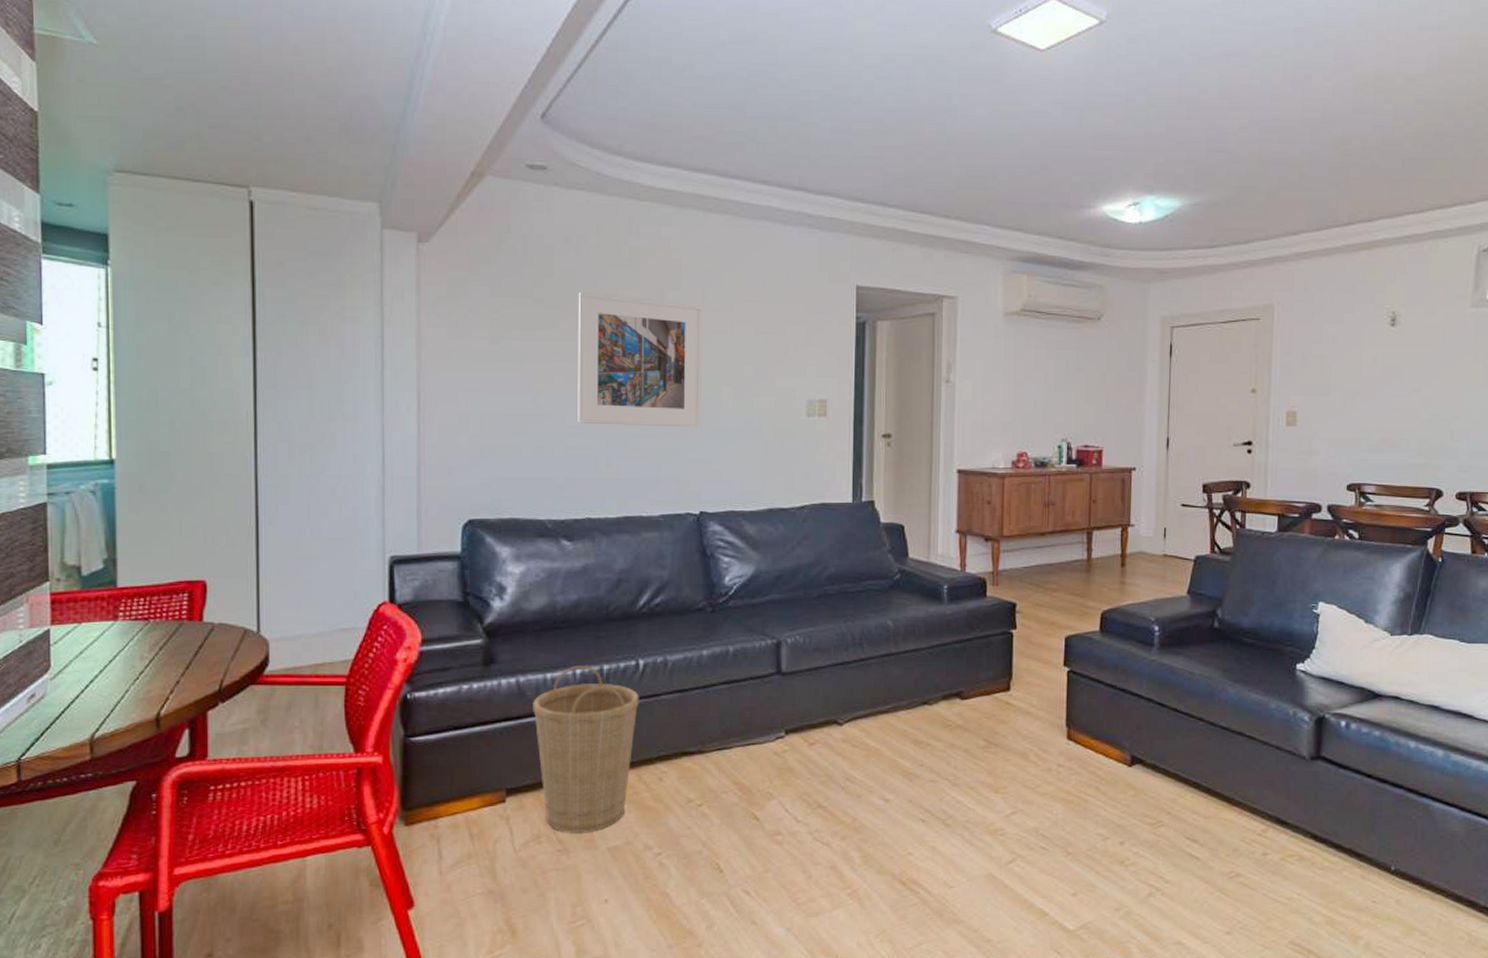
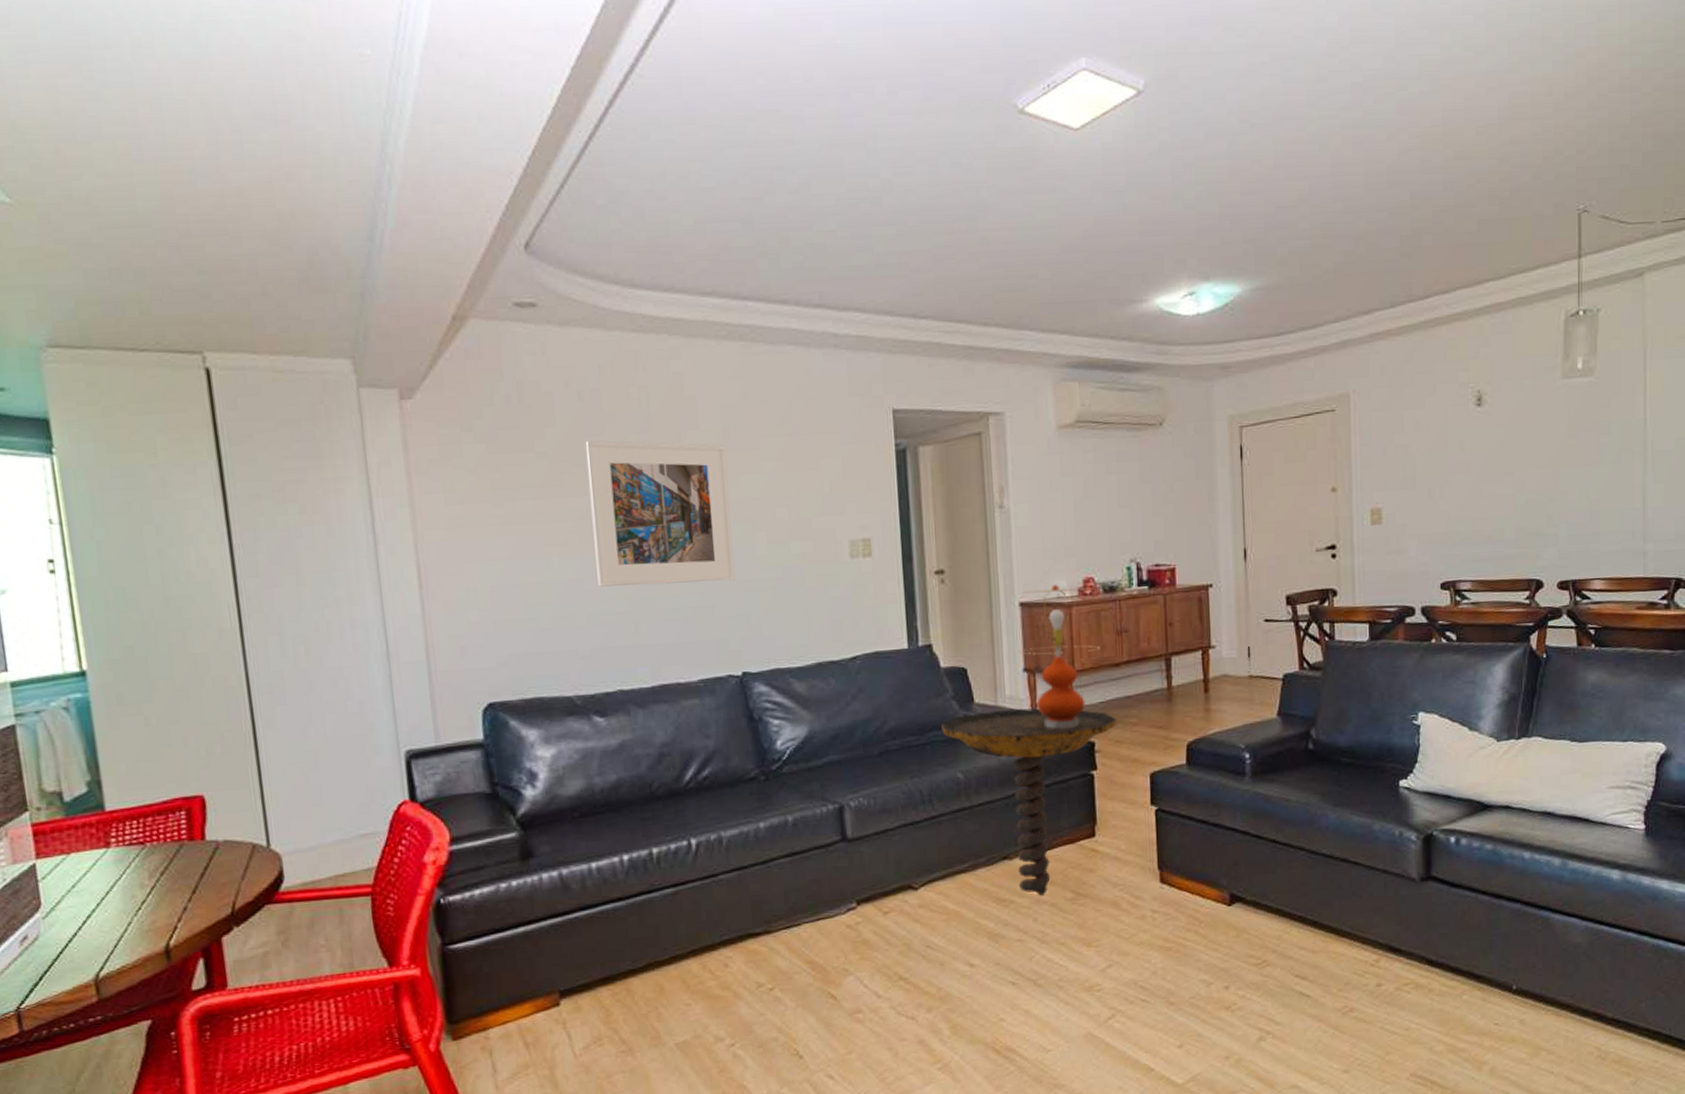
basket: present [533,666,639,832] -> none [579,851,696,1031]
side table: none [877,567,1038,741] -> present [941,708,1117,896]
table lamp: none [953,456,1028,588] -> present [1018,584,1101,729]

